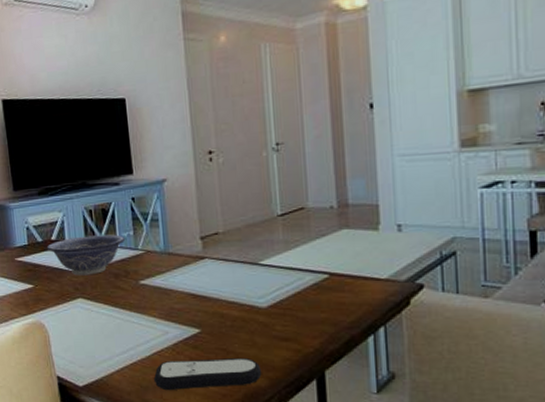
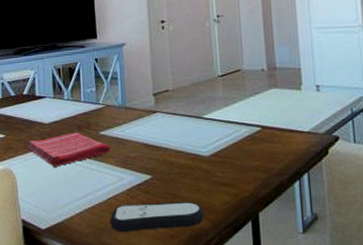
decorative bowl: present [46,234,126,276] -> none [18,90,89,127]
dish towel: none [58,281,153,320] -> present [27,132,111,167]

